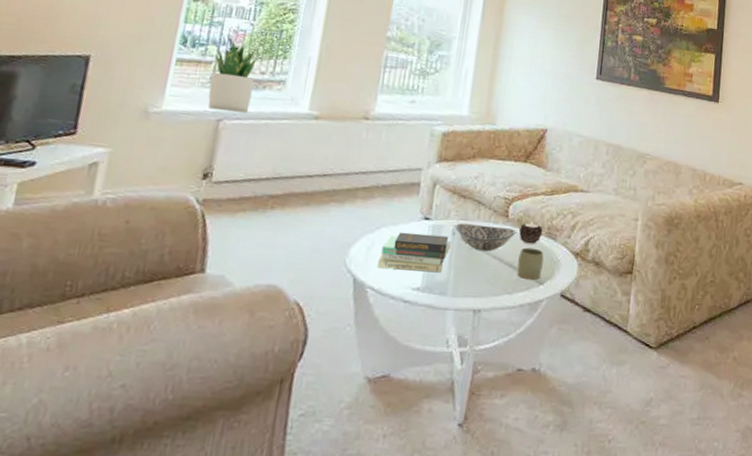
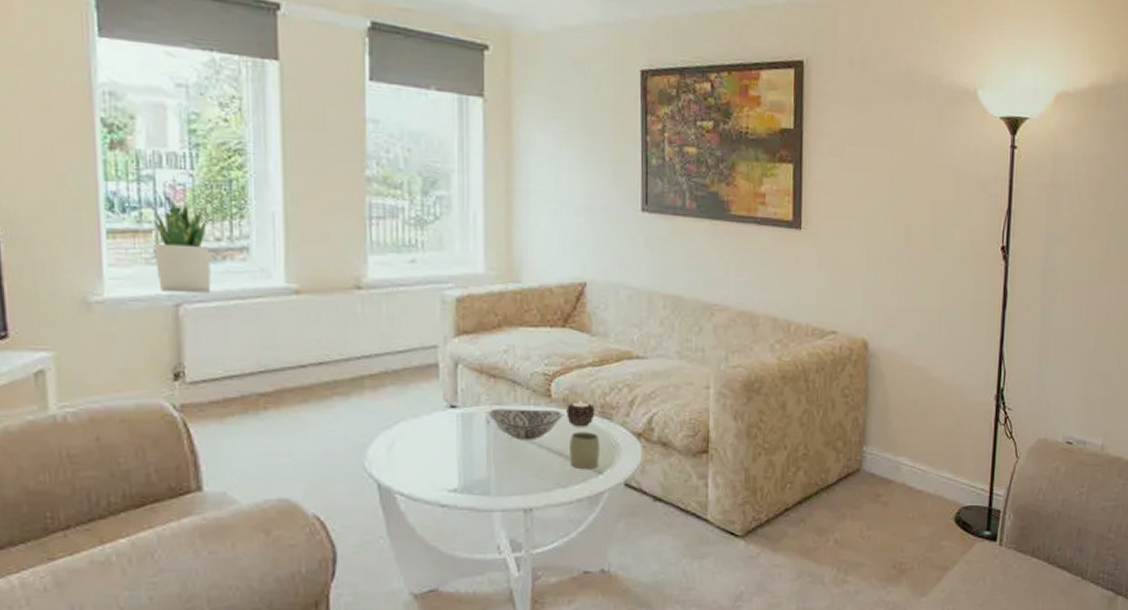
books: present [377,232,451,273] -> none [402,425,486,470]

